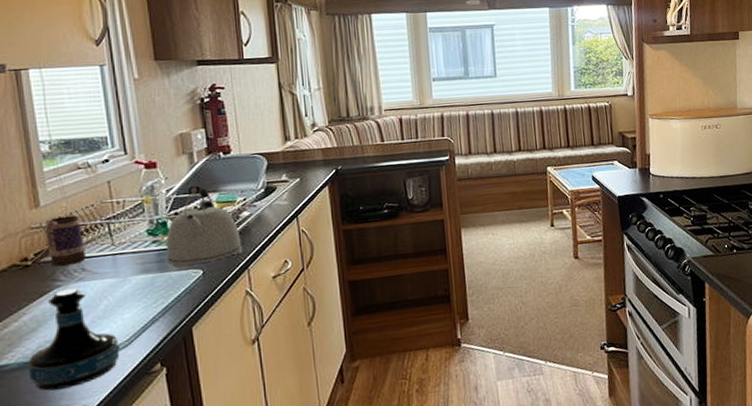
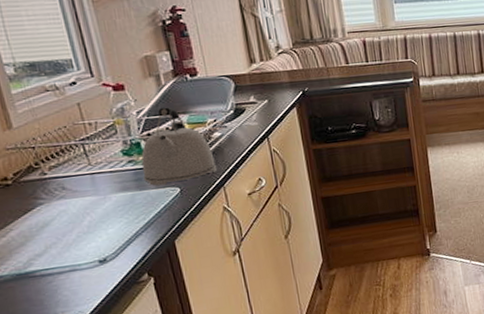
tequila bottle: present [28,288,120,391] -> none [20,206,108,299]
mug: present [45,215,86,267] -> none [20,136,65,186]

